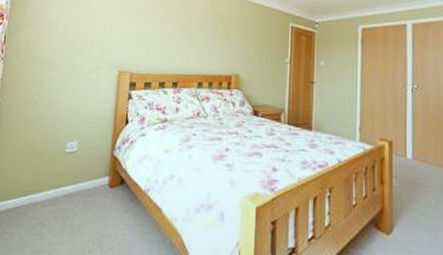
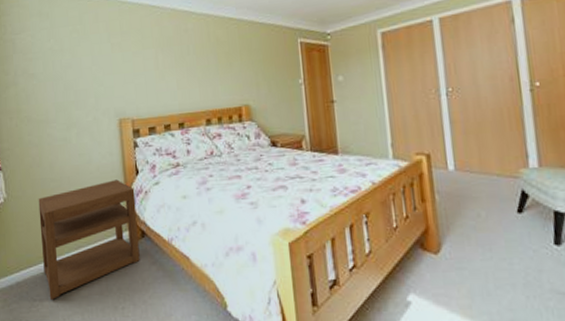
nightstand: none [20,126,122,235] -> present [38,179,140,300]

